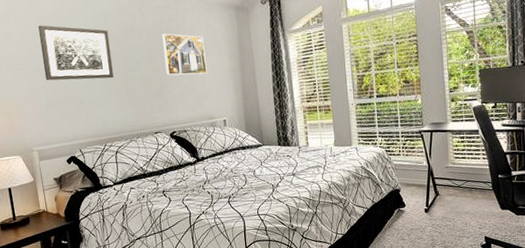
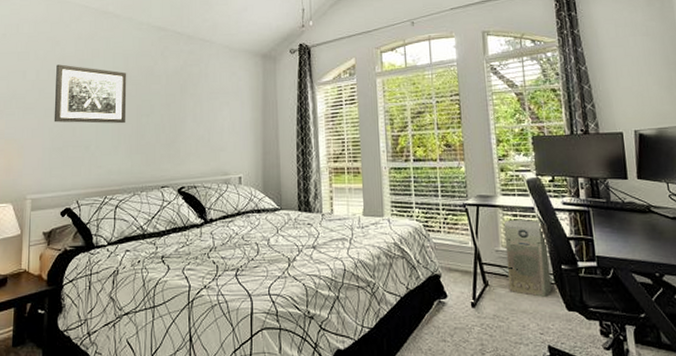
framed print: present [161,33,207,76] -> none [181,79,226,125]
air purifier: none [453,140,490,202] -> present [503,220,552,298]

